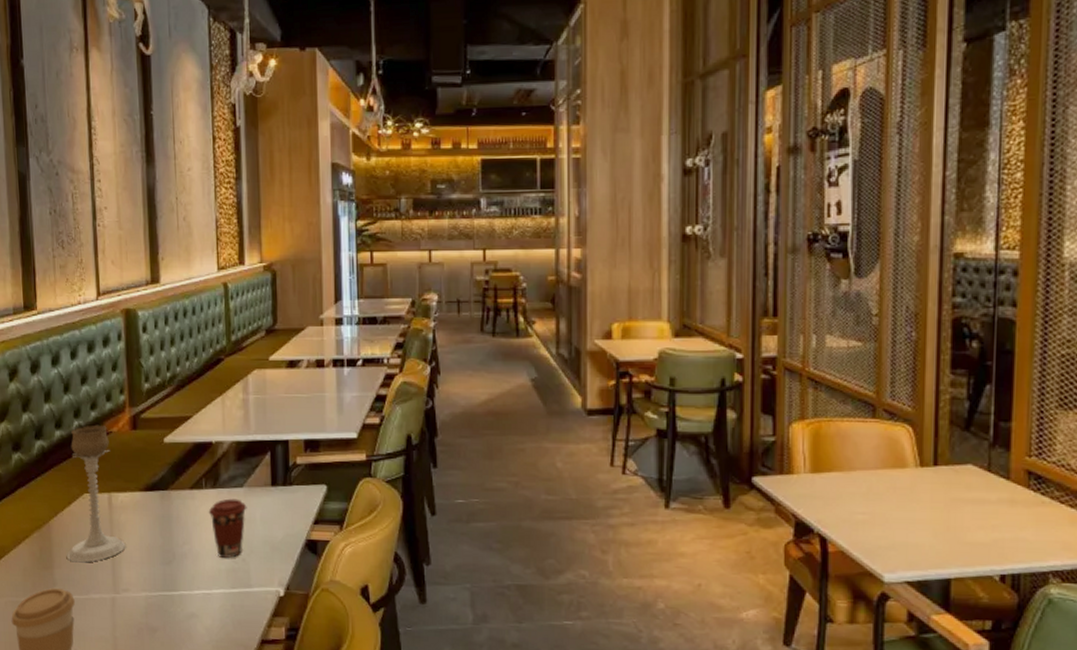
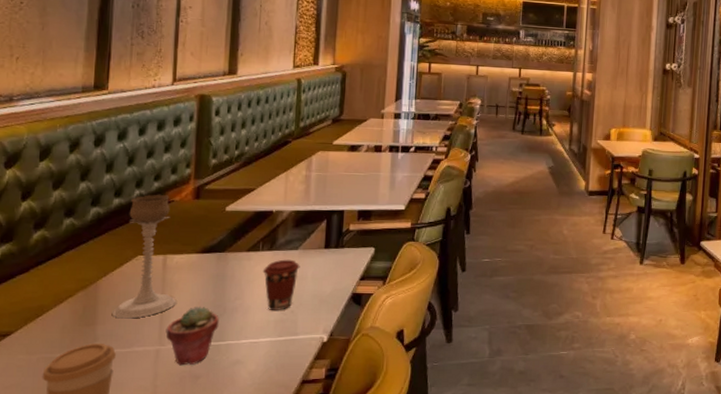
potted succulent: none [118,551,170,617] -> present [165,307,219,366]

